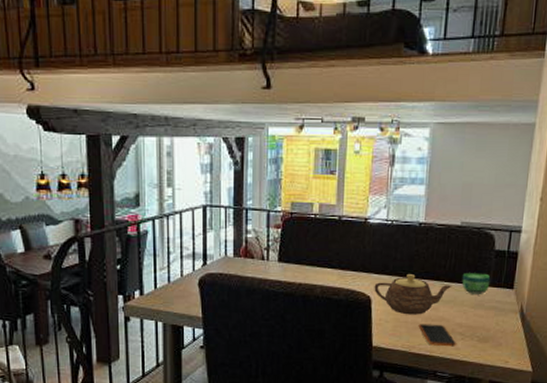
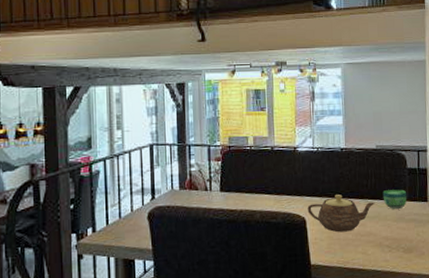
smartphone: present [418,324,457,347] -> none [350,239,386,260]

